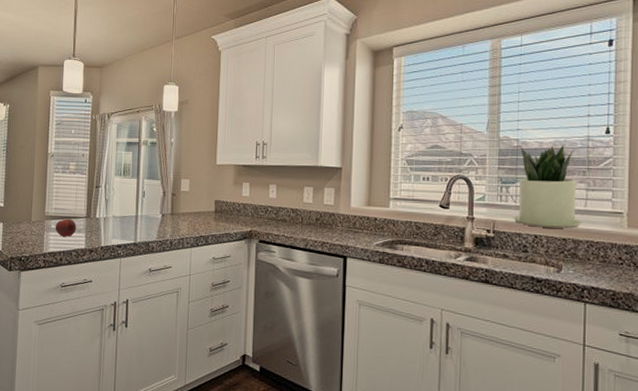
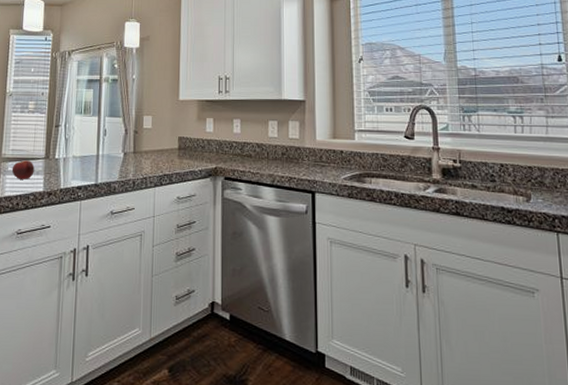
planter: present [513,145,582,229] -> none [478,73,546,156]

